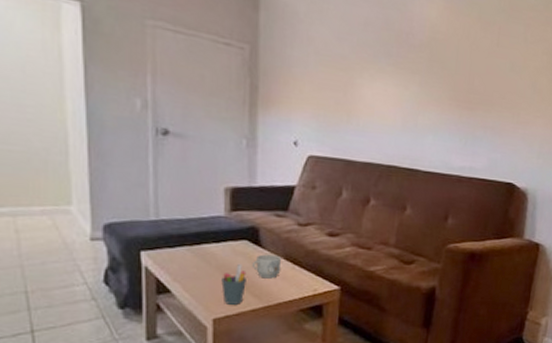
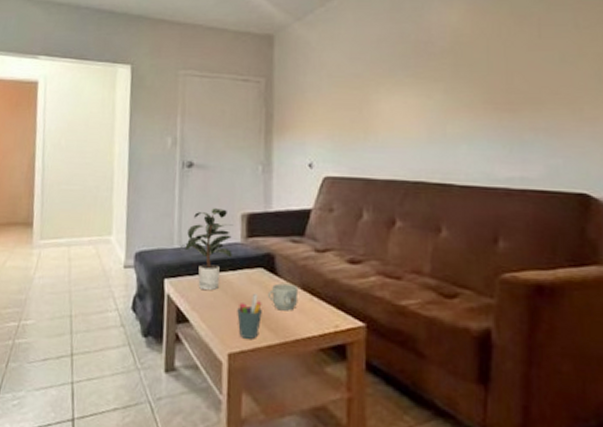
potted plant: none [158,180,216,262] -> present [181,208,232,291]

